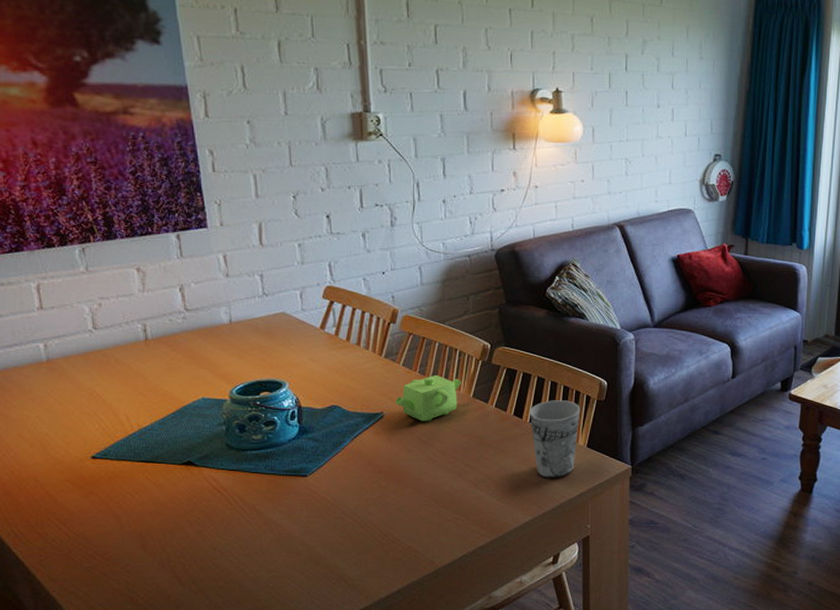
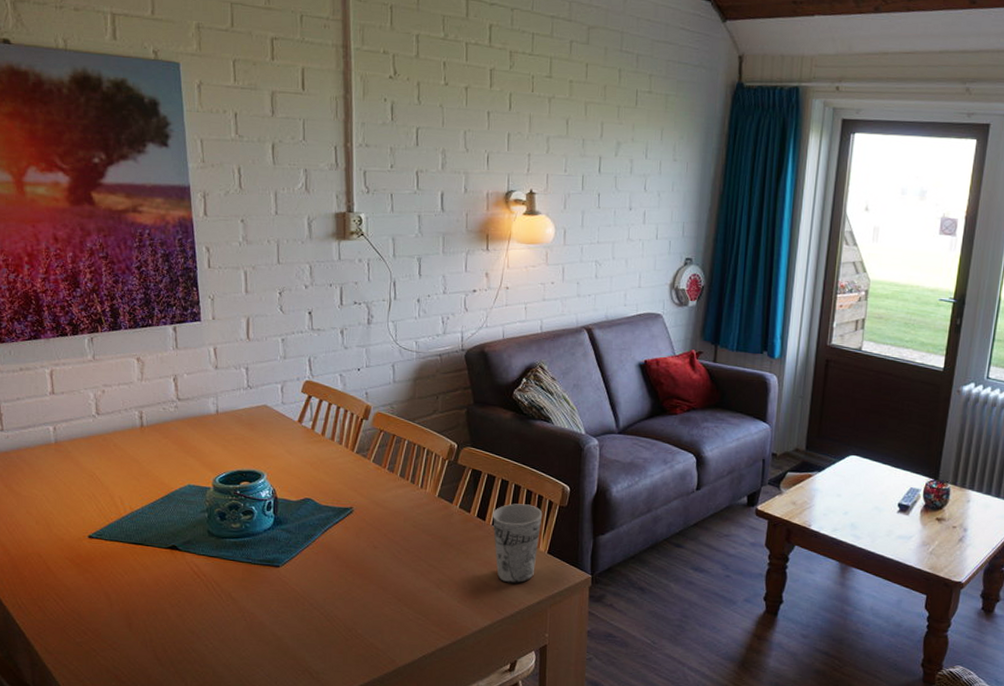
teapot: present [395,375,462,422] -> none [364,473,429,519]

